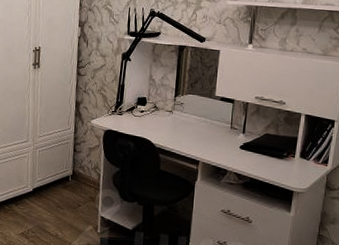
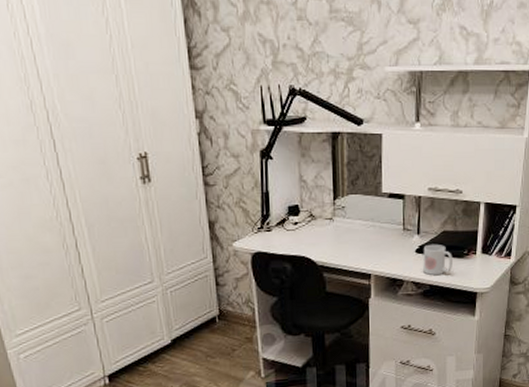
mug: none [245,143,273,171] -> present [423,244,452,276]

